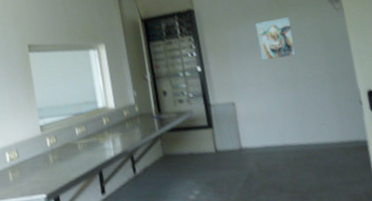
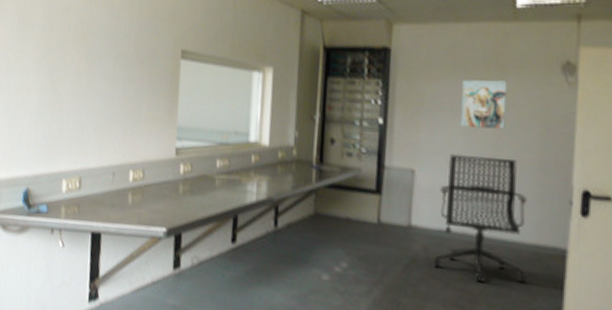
office chair: none [257,78,343,181] -> present [433,154,528,282]

